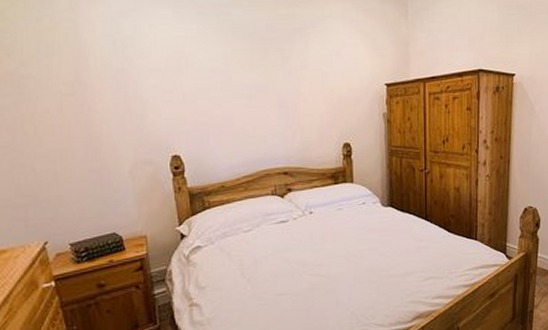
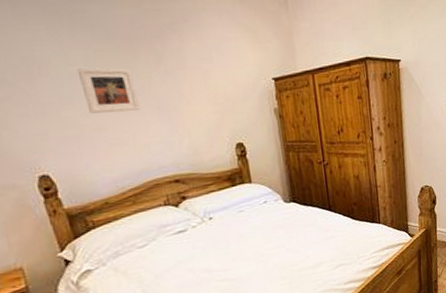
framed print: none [216,63,264,105] -> present [77,67,141,113]

